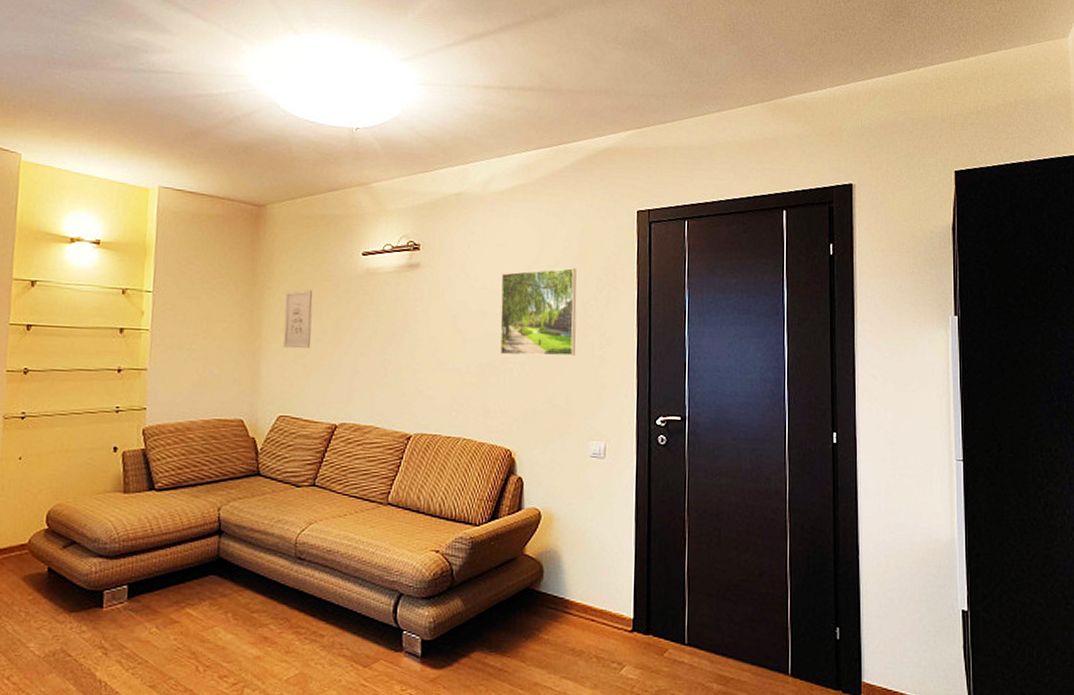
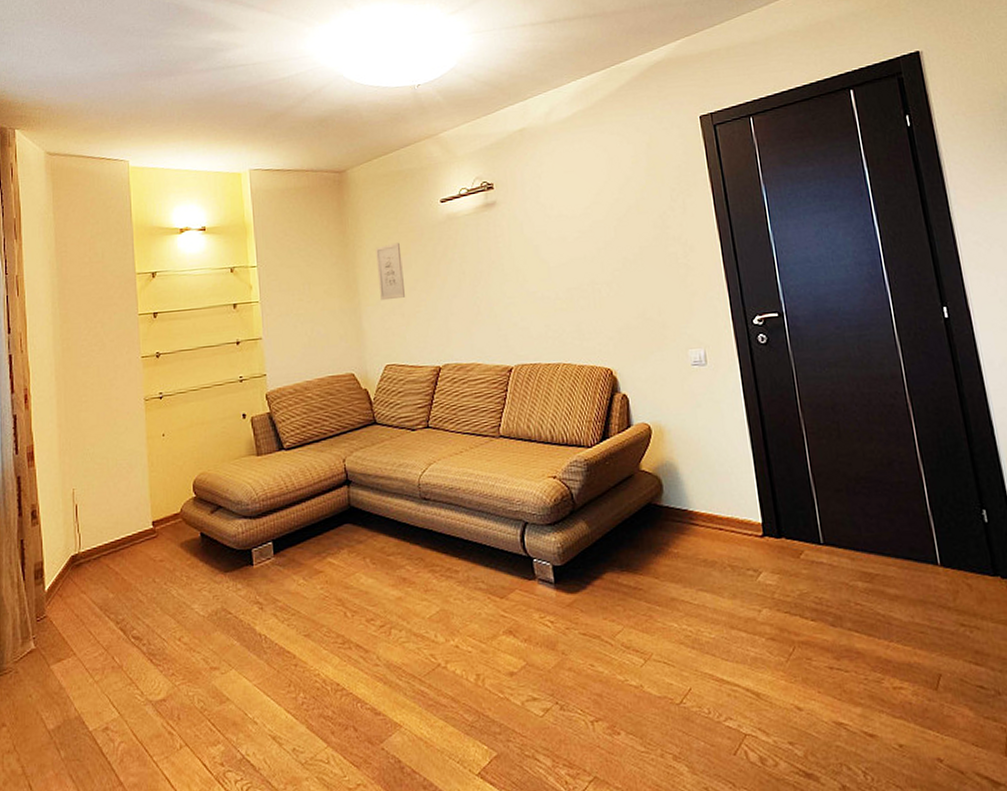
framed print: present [499,268,577,357] -> none [575,182,661,277]

